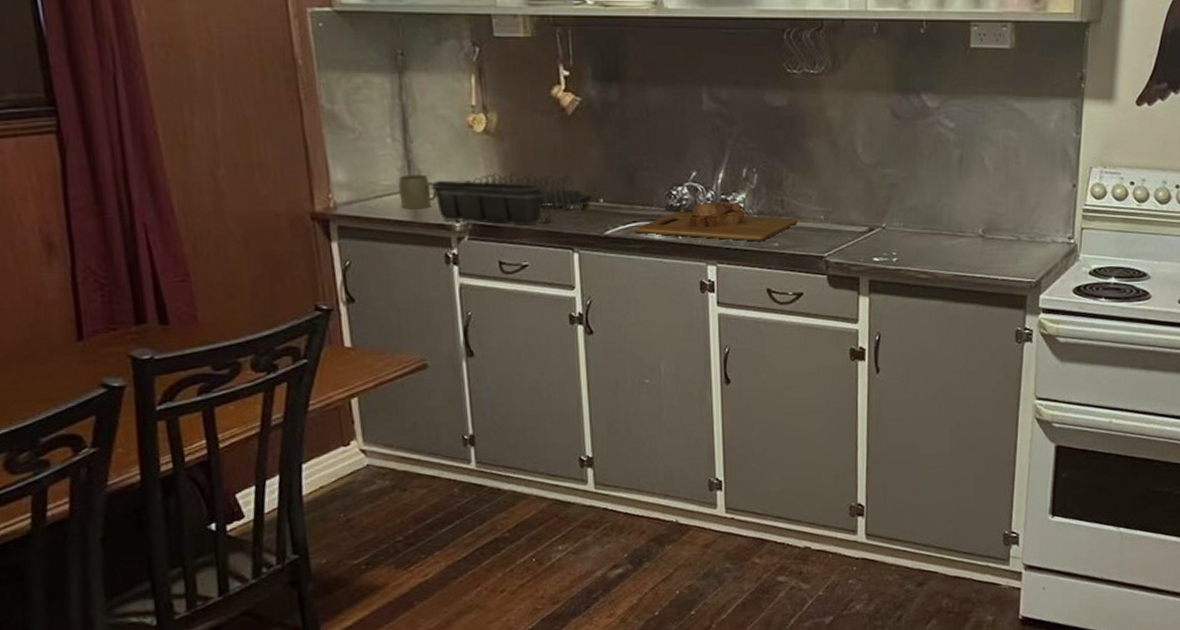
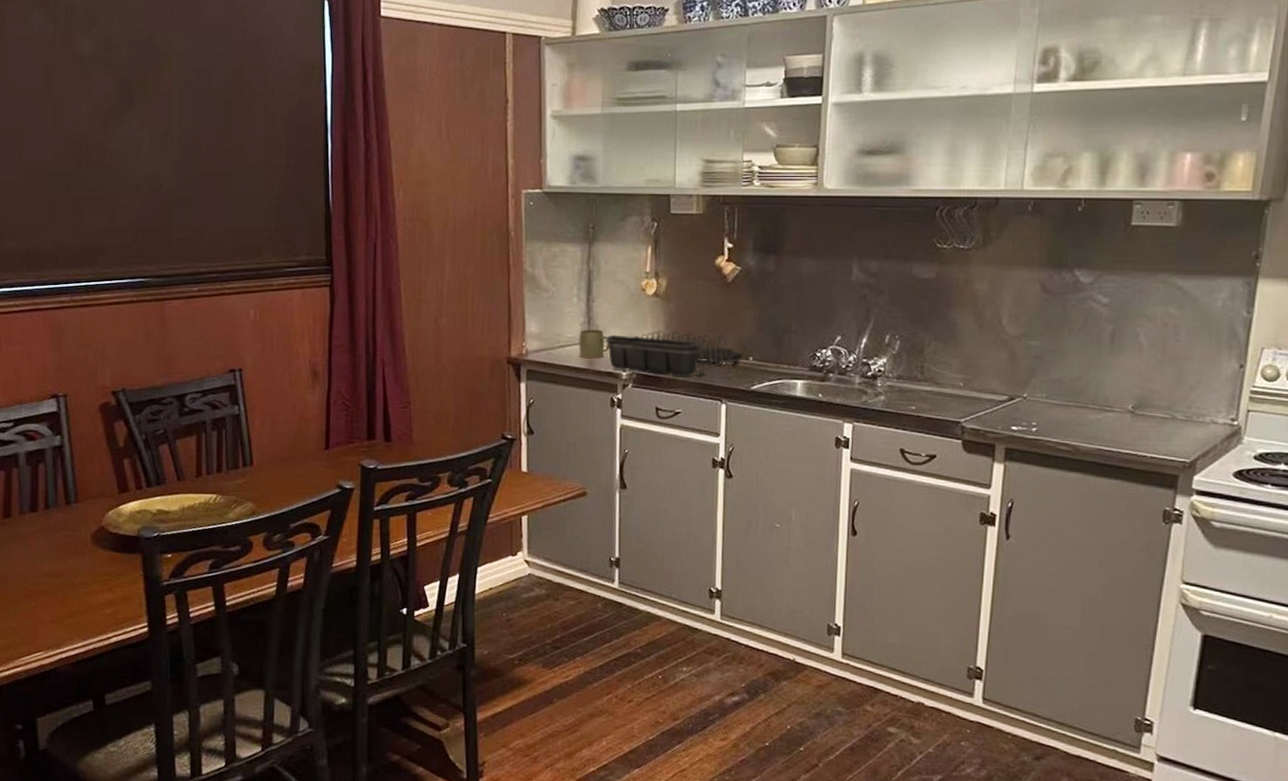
cutting board: present [635,201,798,242] -> none [779,364,937,404]

